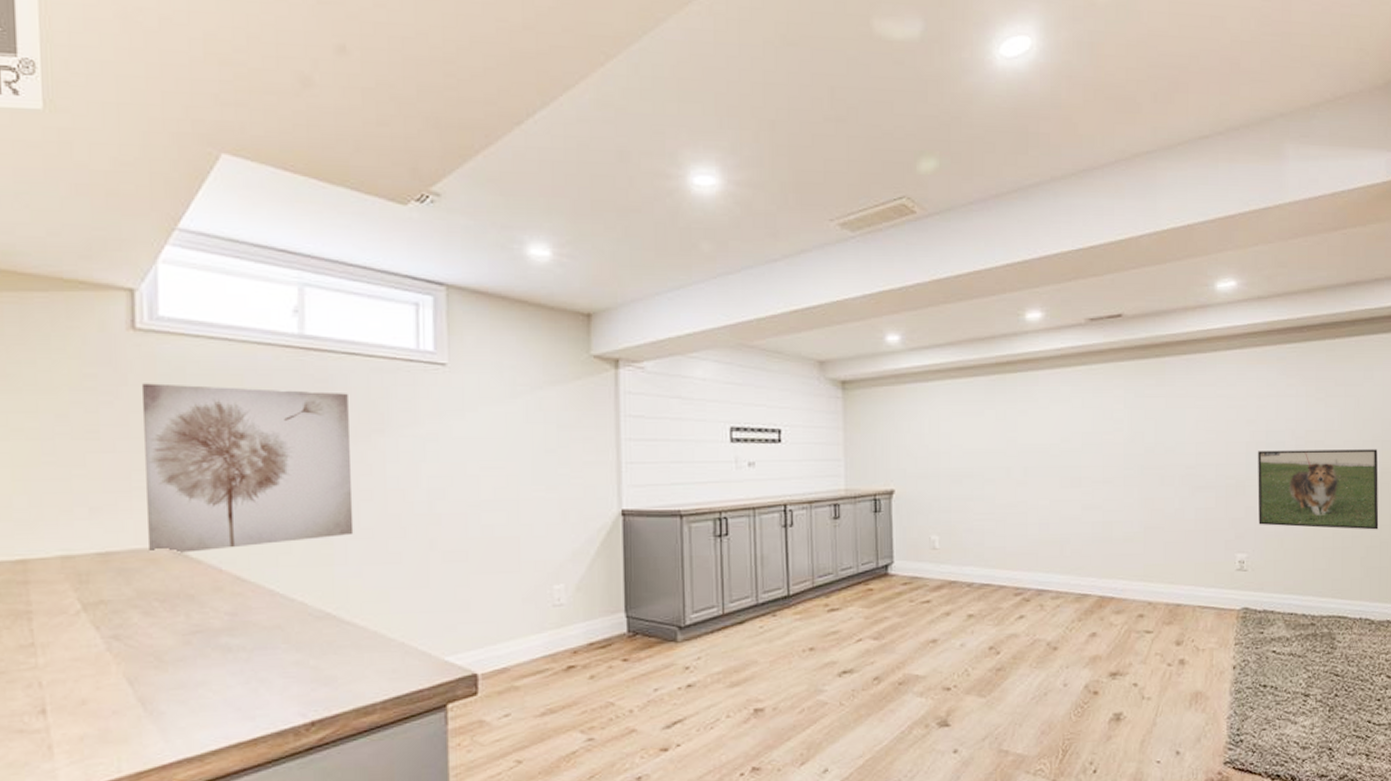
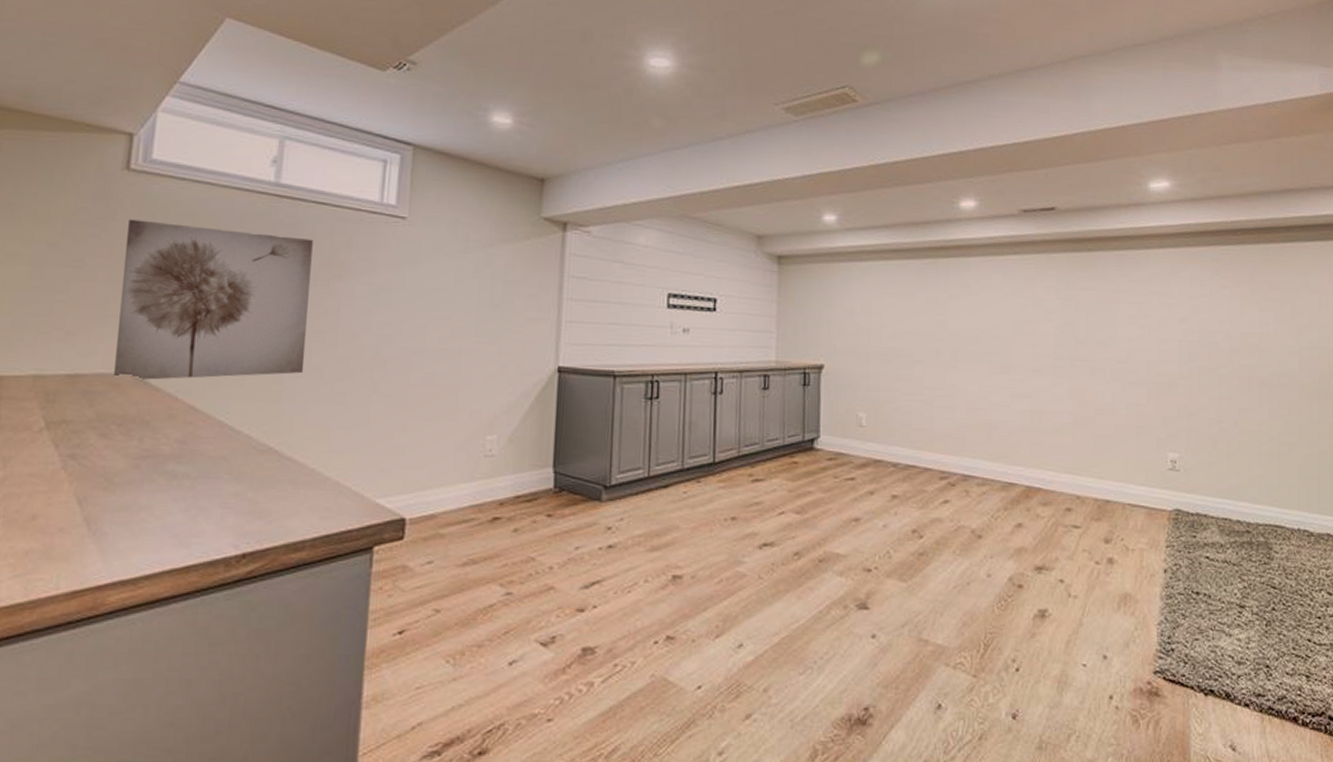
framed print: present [1258,449,1379,530] -> none [1190,350,1317,438]

